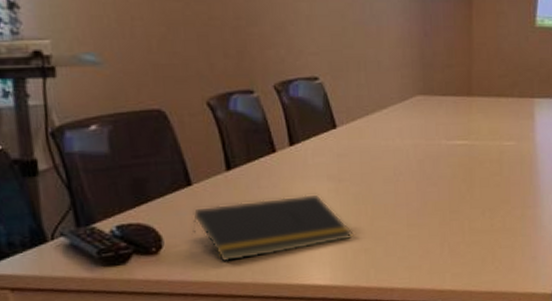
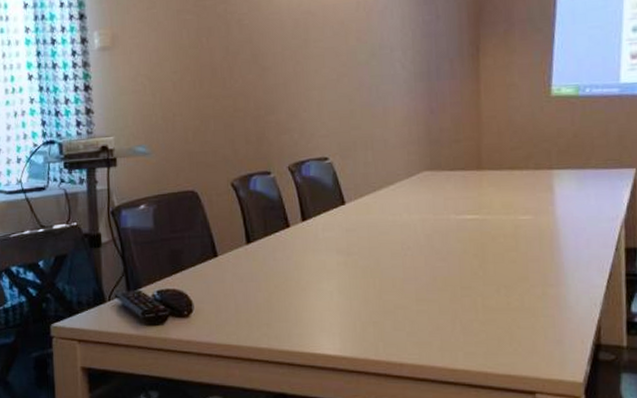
notepad: present [192,194,354,262] -> none [217,267,362,328]

